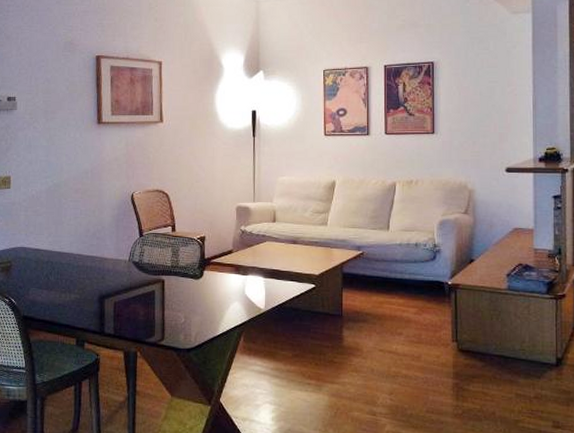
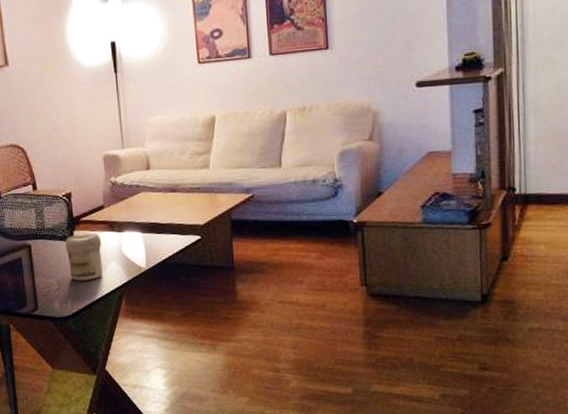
jar: none [195,273,228,317] -> present [65,233,103,281]

